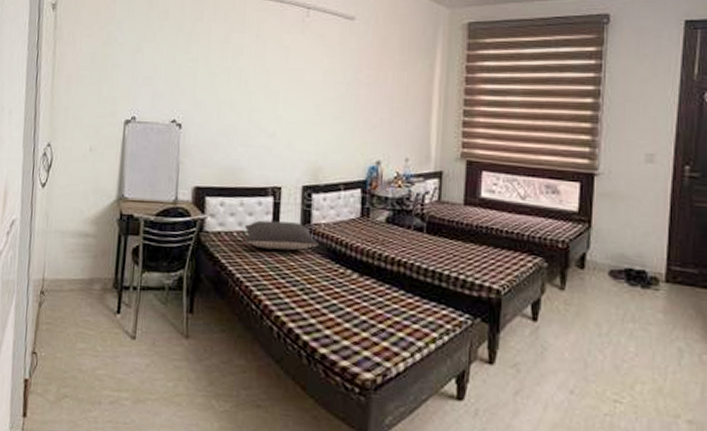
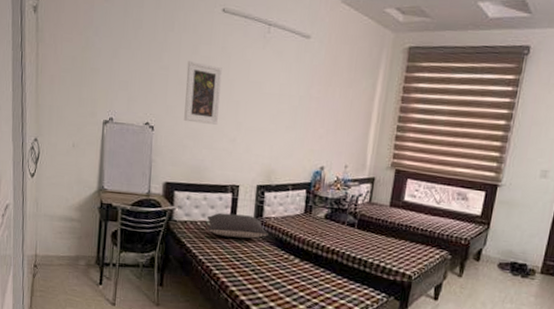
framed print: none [215,51,257,119] -> present [184,61,222,125]

